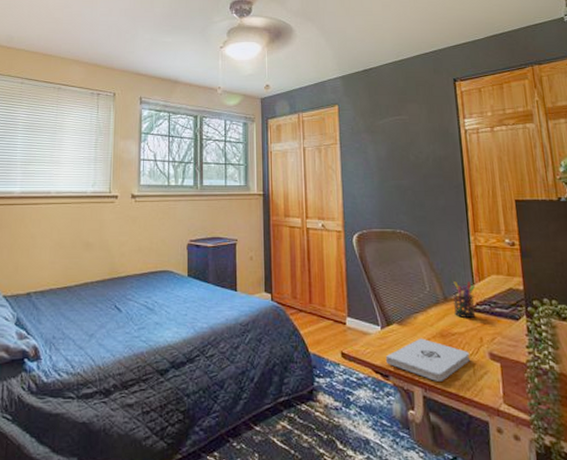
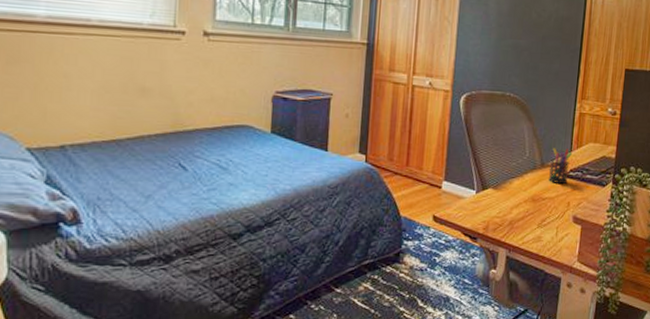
notepad: present [386,338,470,381] -> none [477,202,555,243]

